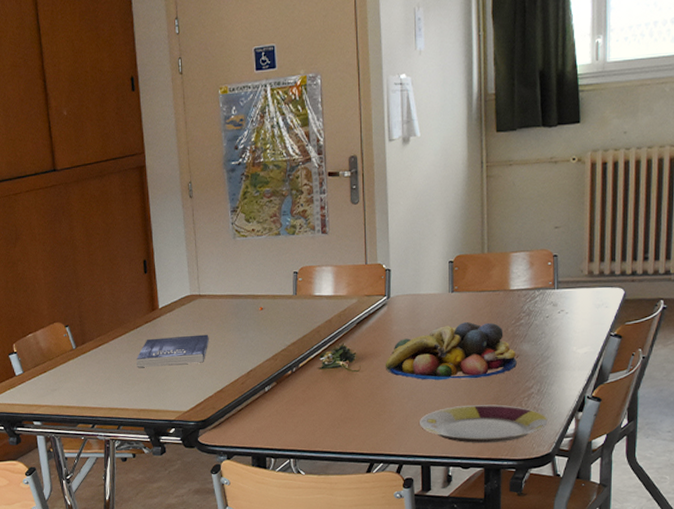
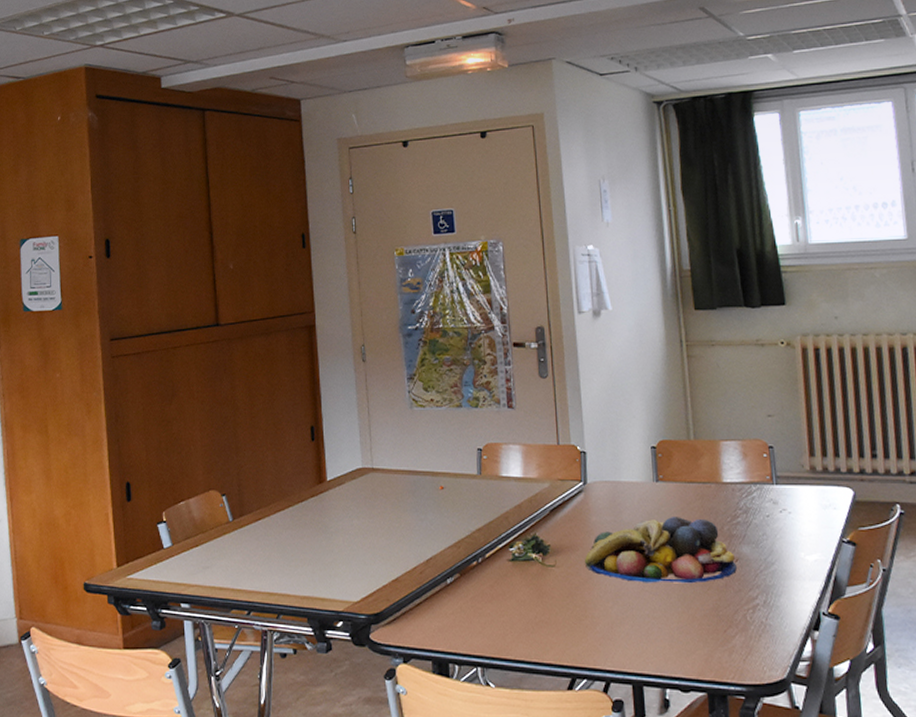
book: present [136,334,209,367] -> none [300,513,383,547]
plate: present [420,404,548,444] -> none [628,614,779,663]

